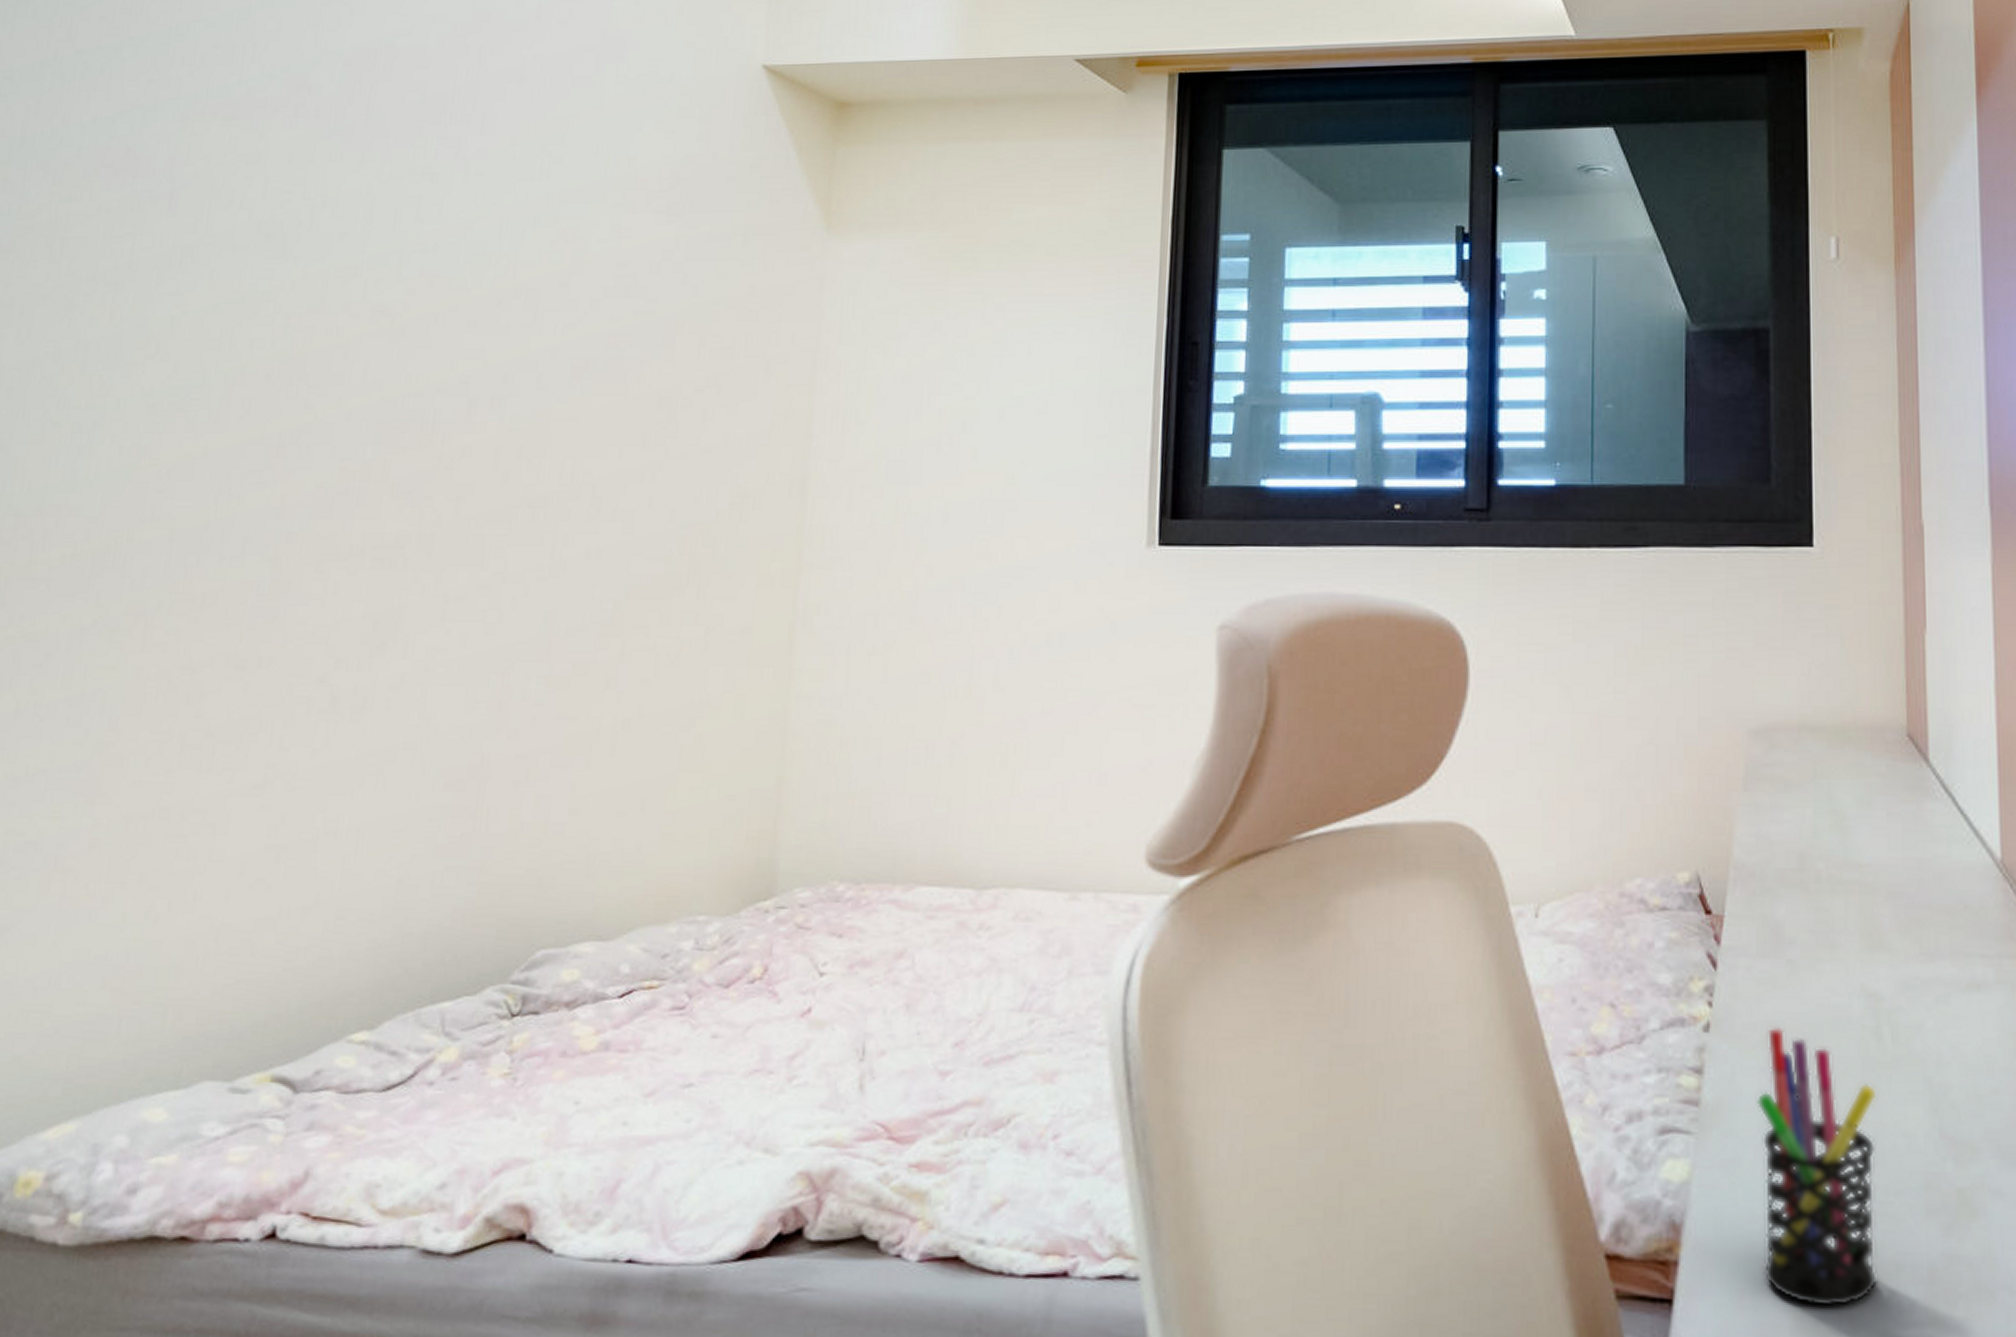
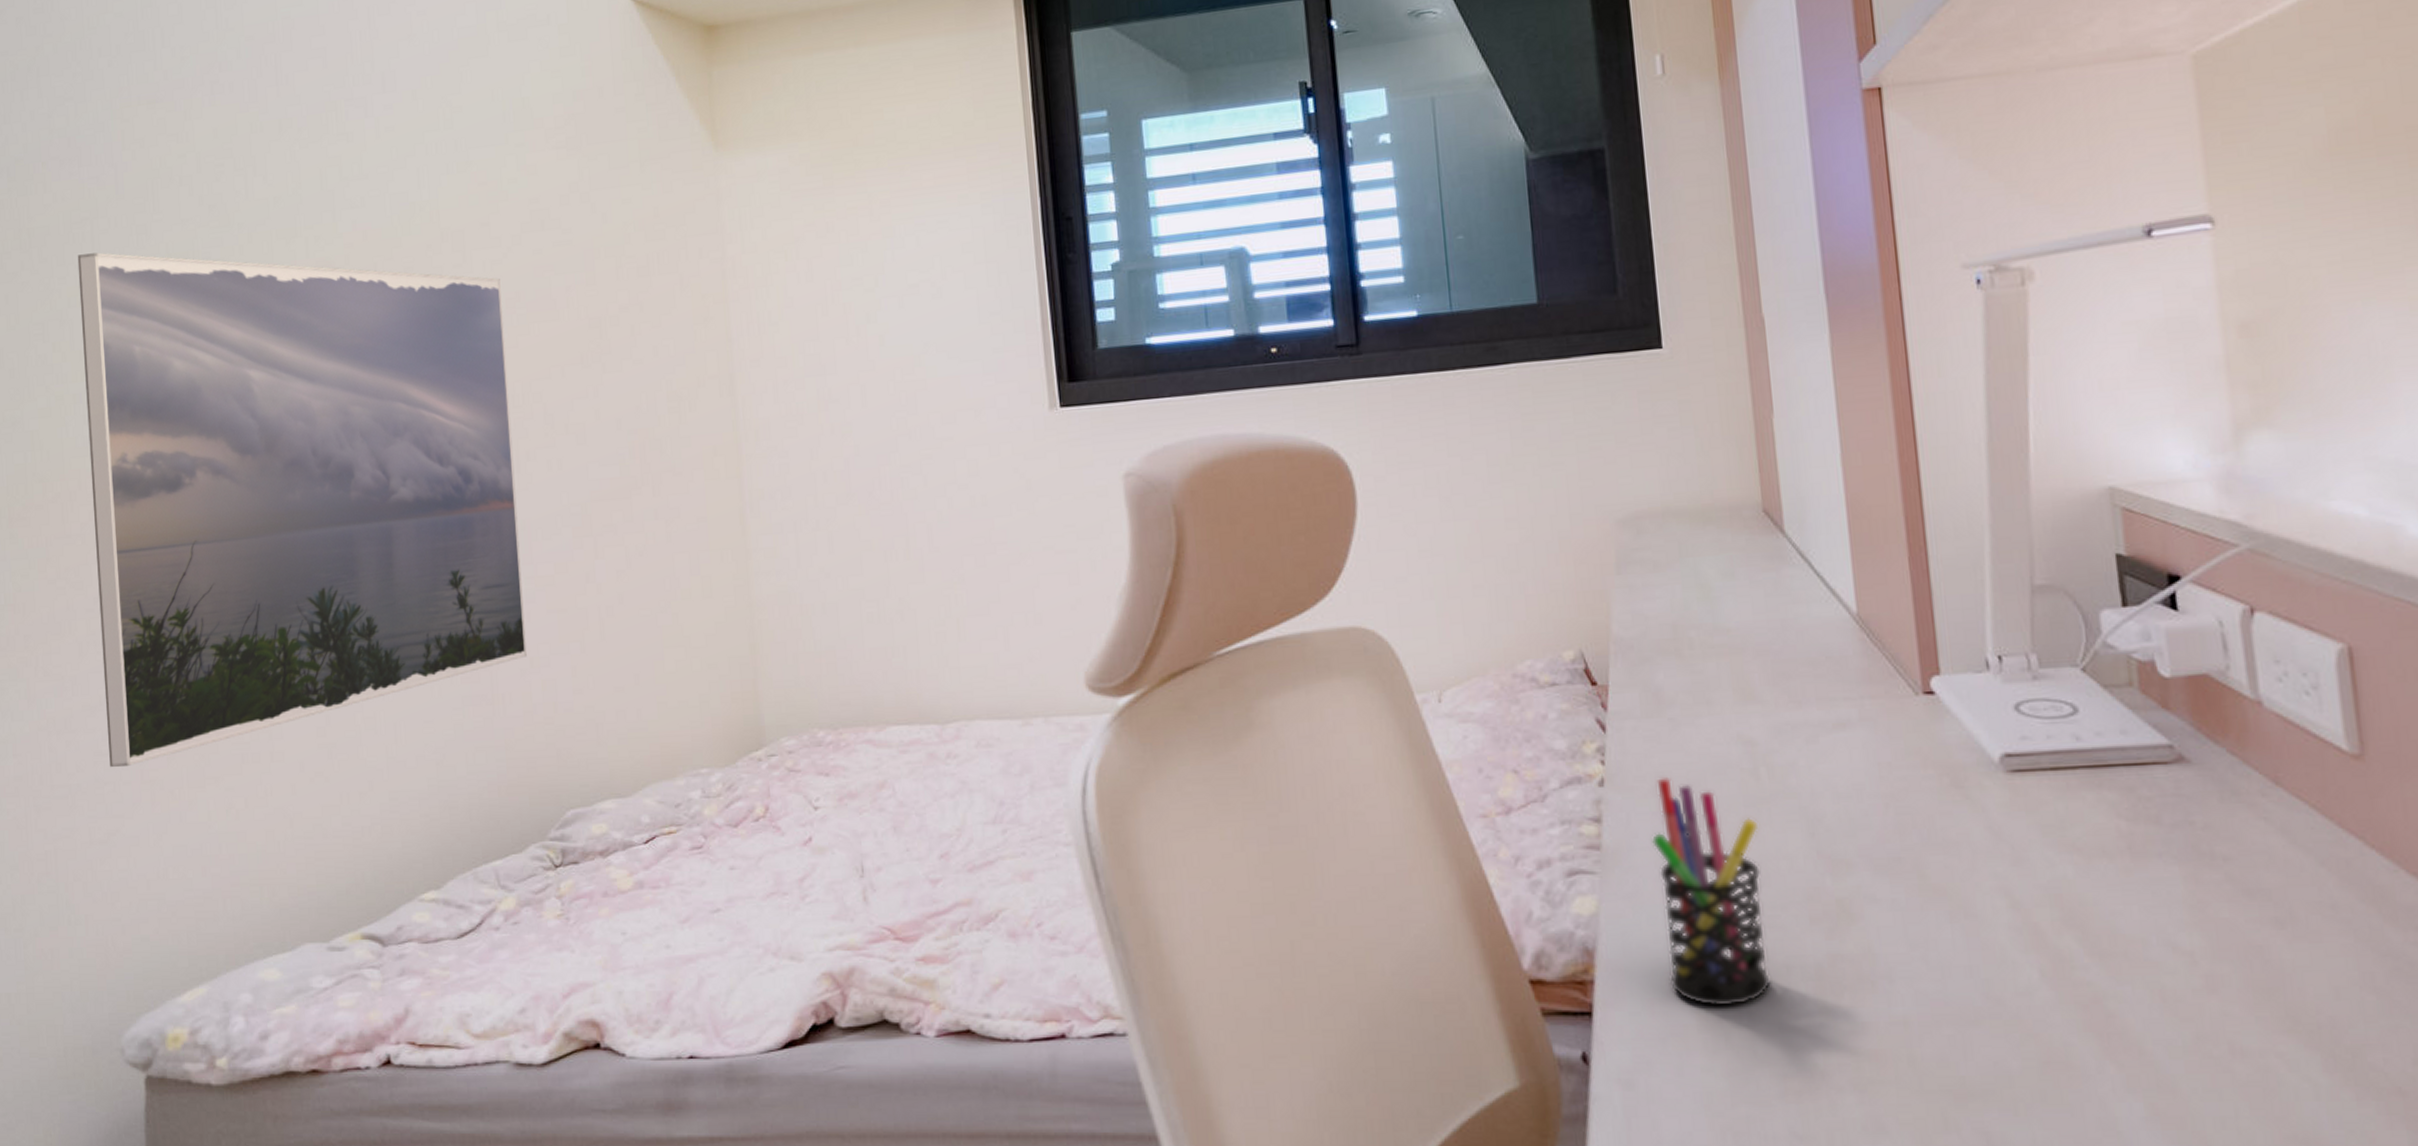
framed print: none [21,271,570,850] -> present [77,252,527,767]

